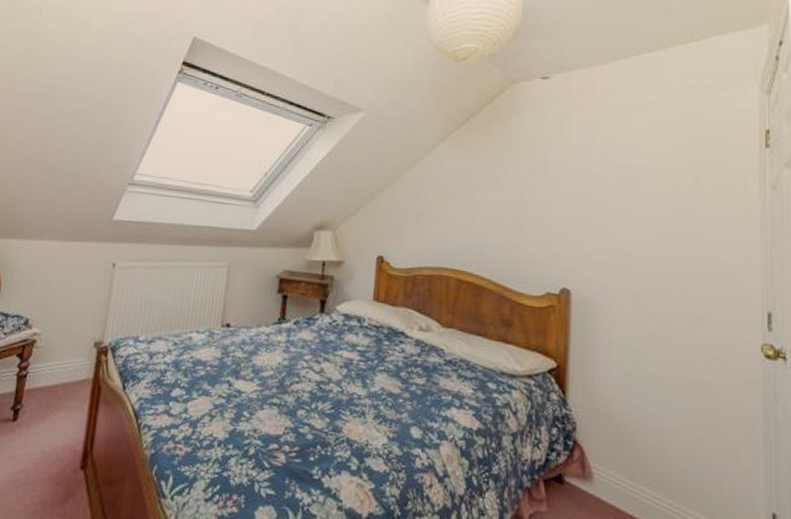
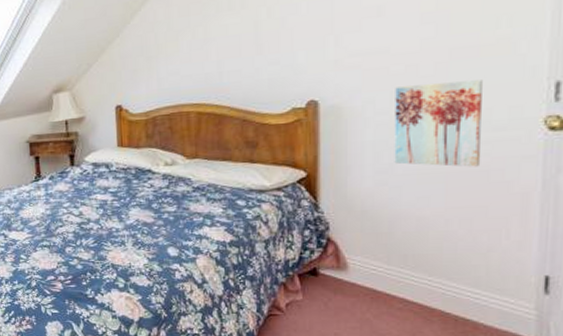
wall art: none [637,290,712,384] -> present [394,80,483,167]

